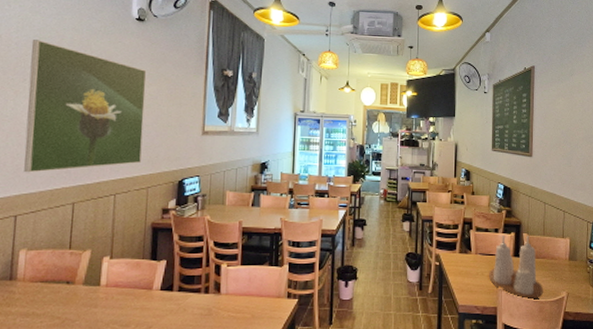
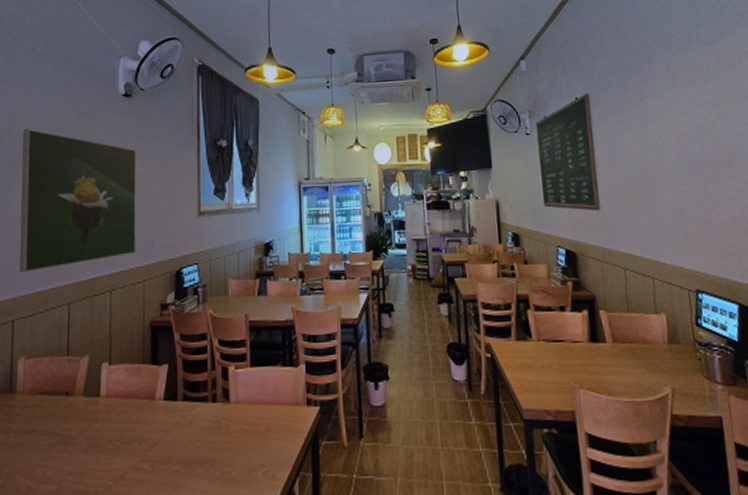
condiment set: present [489,235,543,300] -> none [559,313,637,400]

